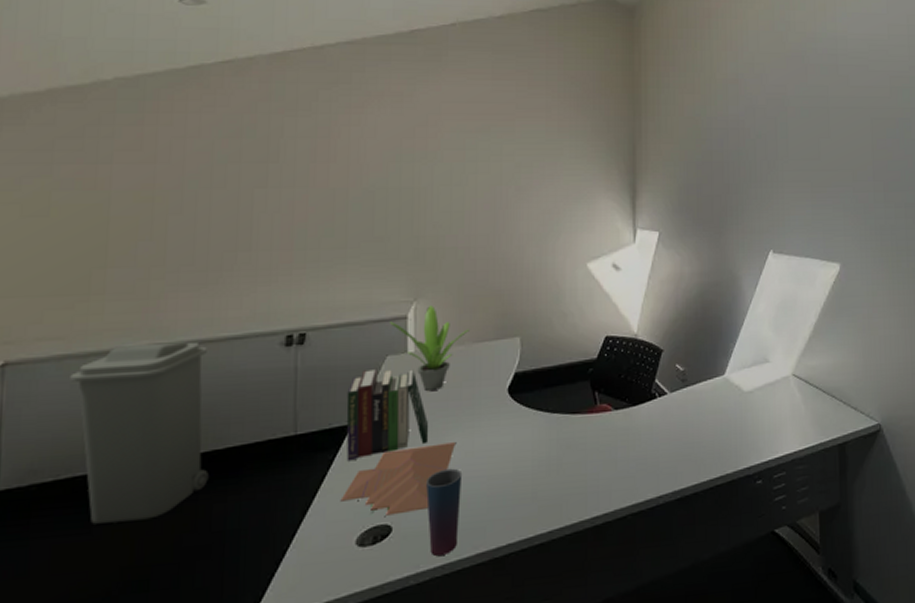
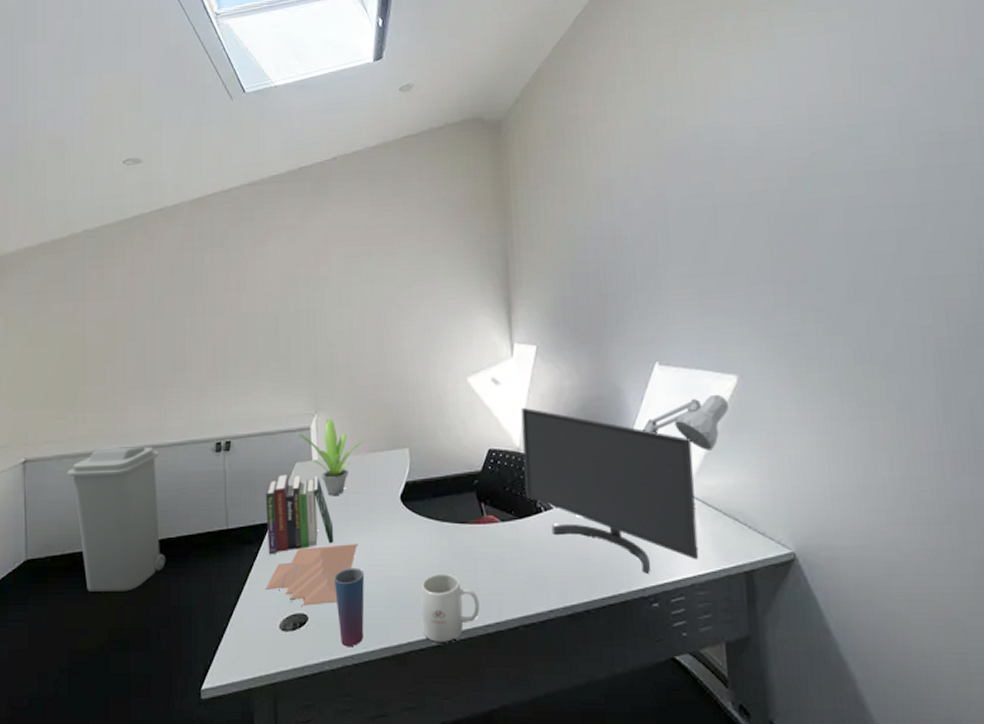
mug: none [523,466,587,541] -> present [420,573,479,642]
computer monitor: none [640,293,800,452] -> present [521,407,699,573]
desk lamp: none [756,280,832,333] -> present [643,394,730,451]

